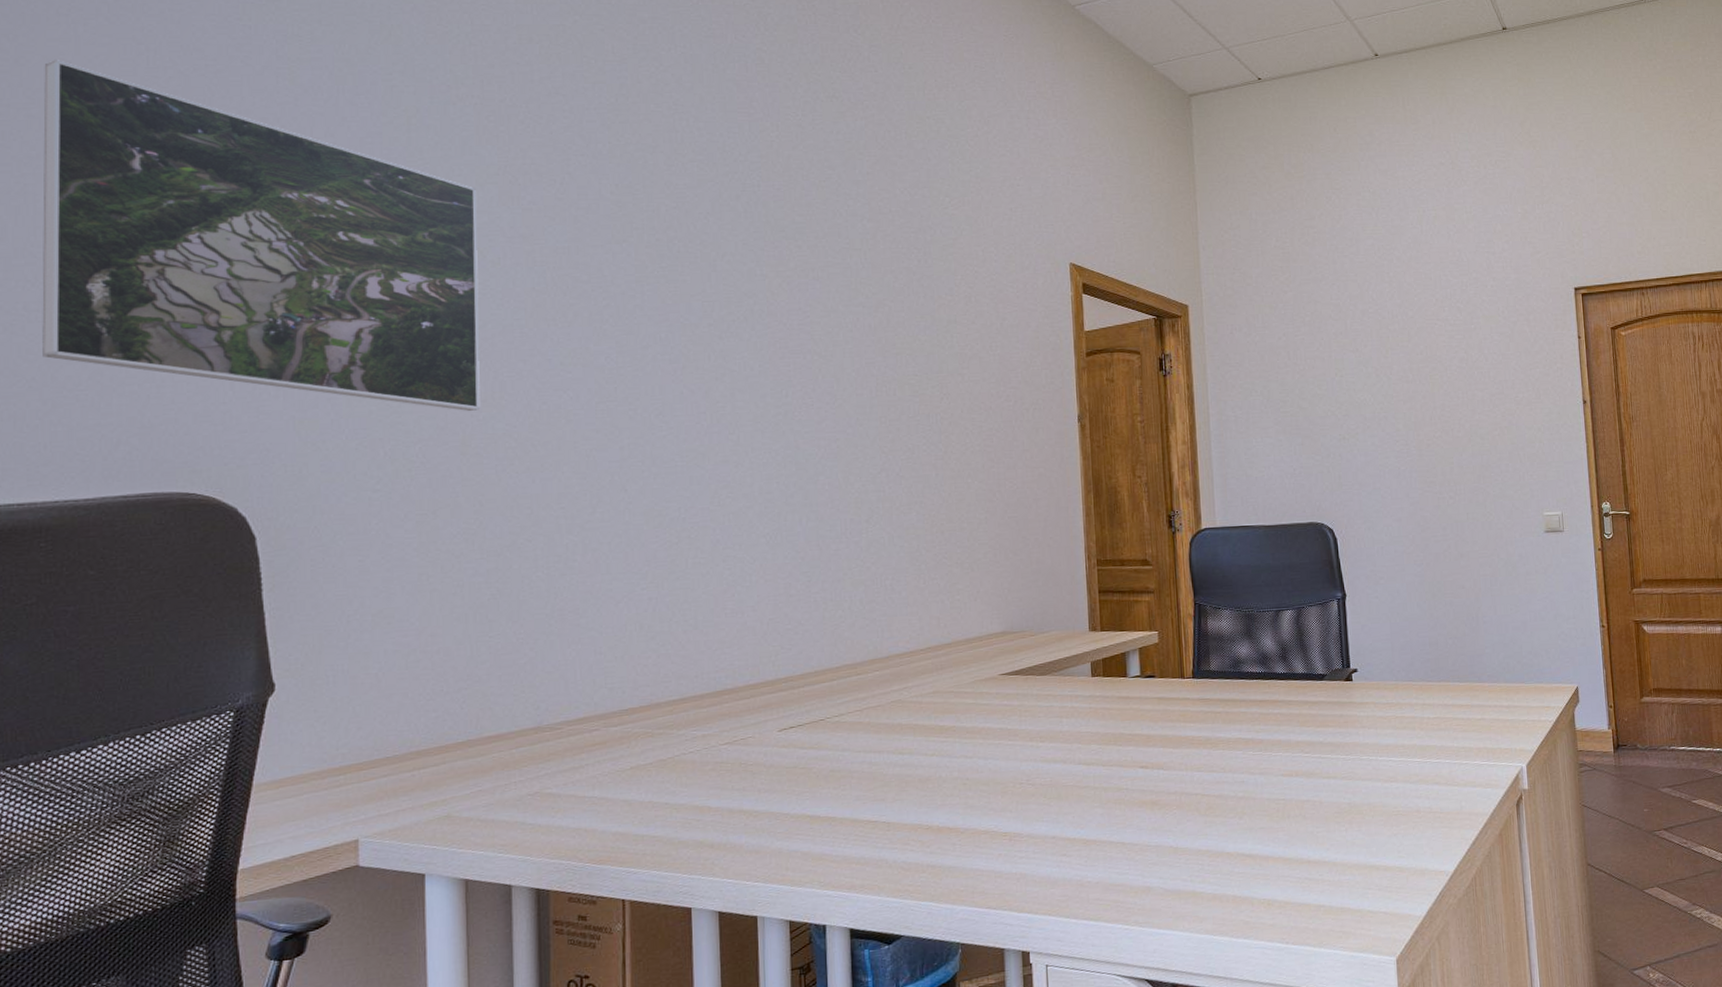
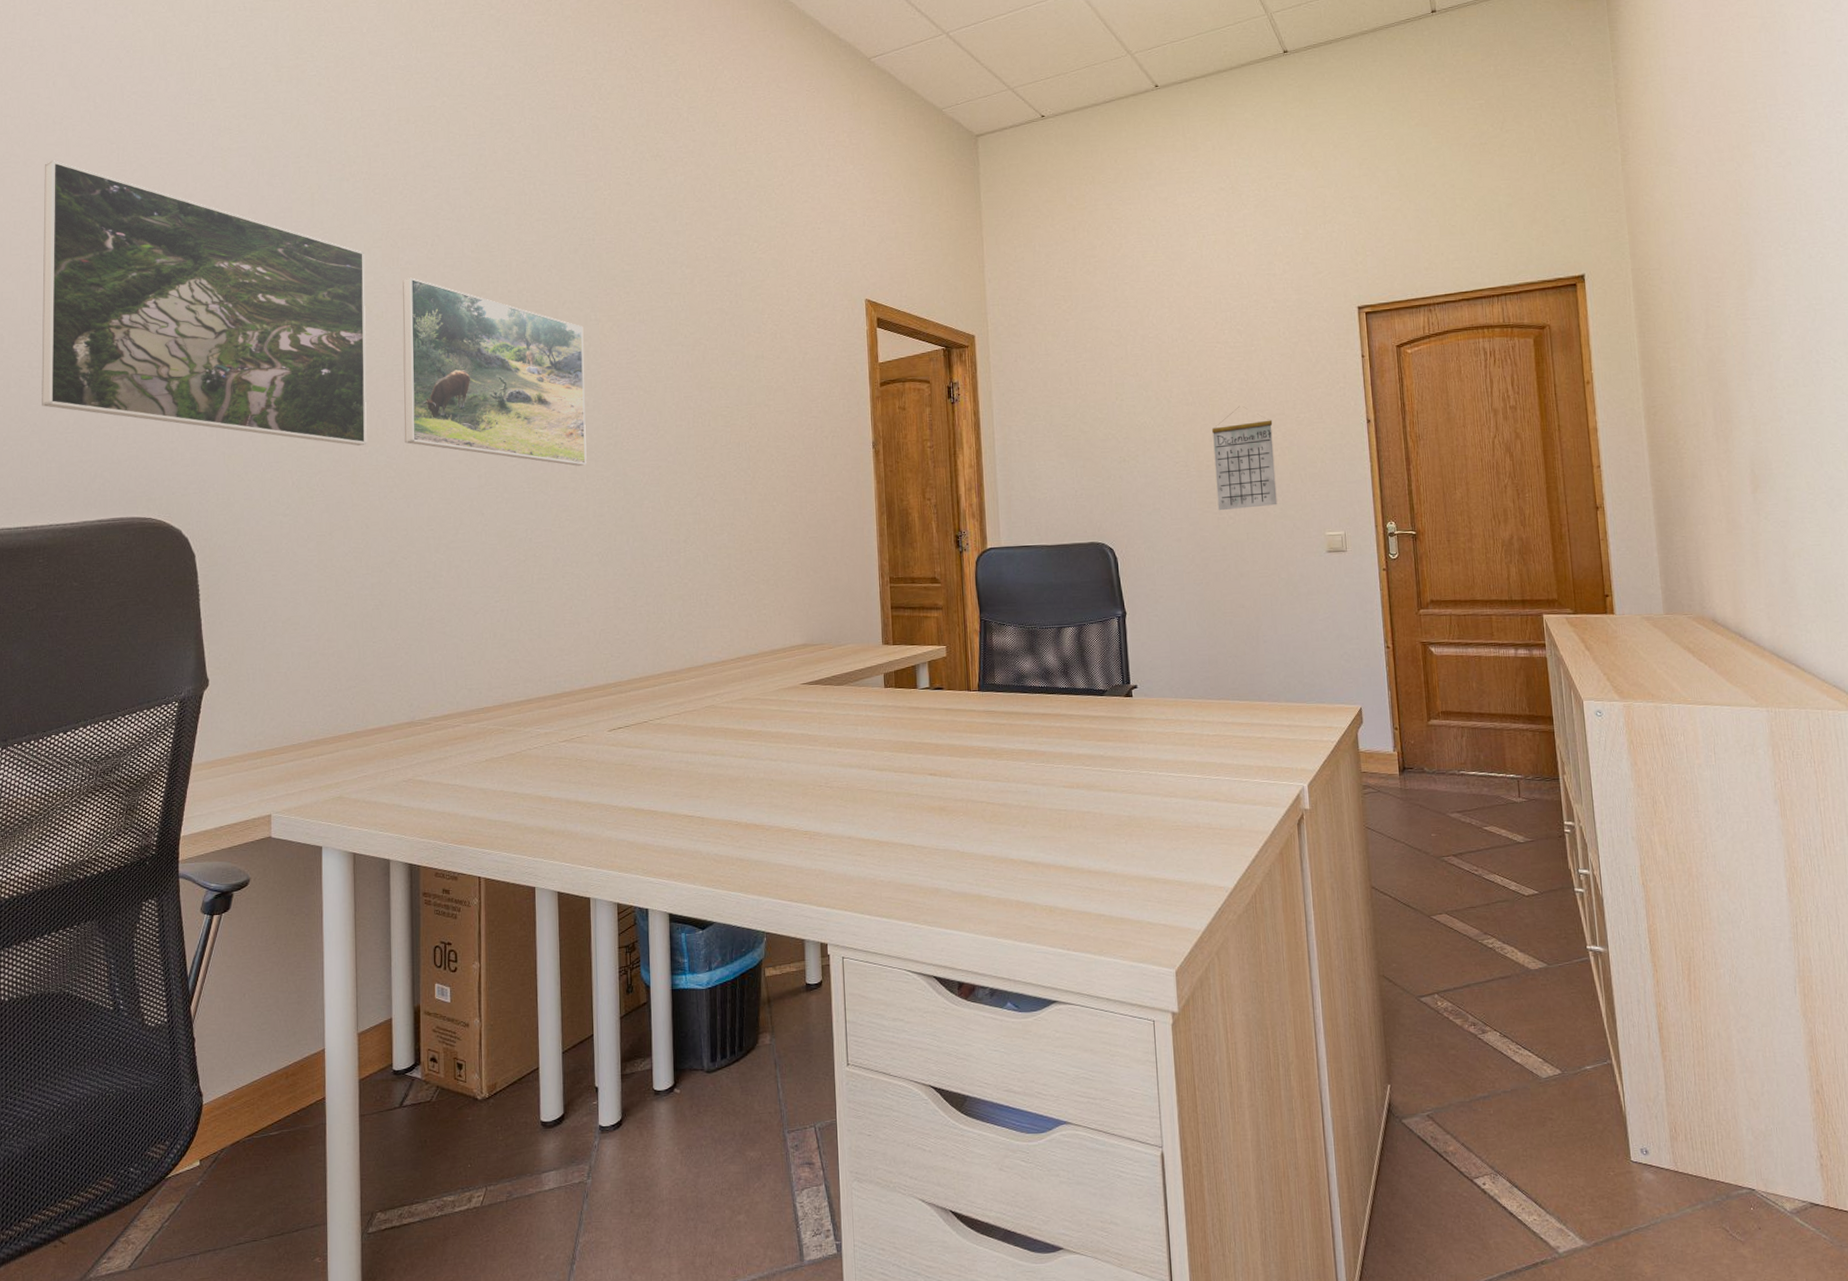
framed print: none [525,219,752,438] -> present [402,277,587,466]
calendar: none [1431,384,1497,491] -> present [1211,405,1278,511]

